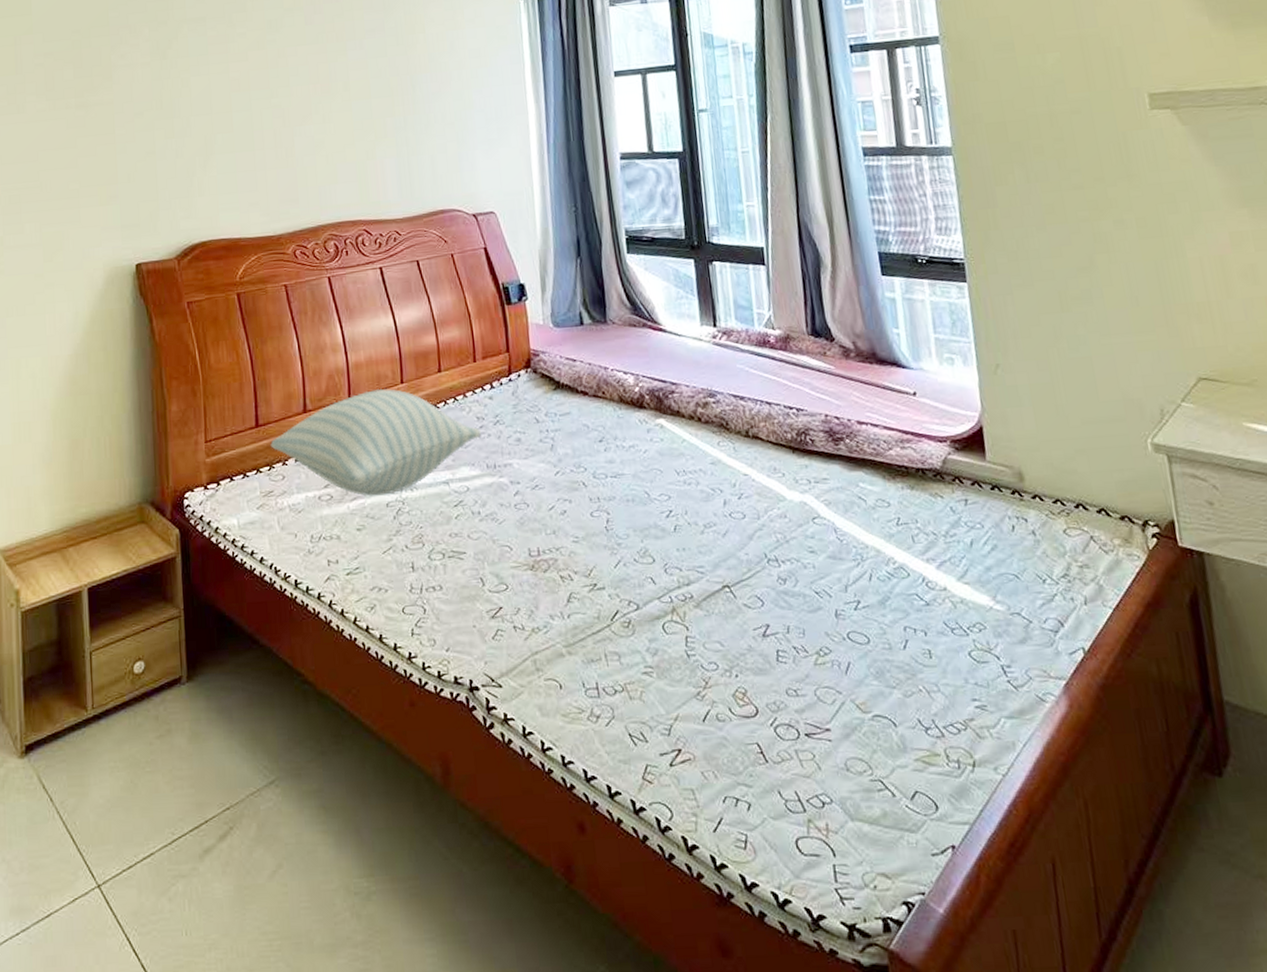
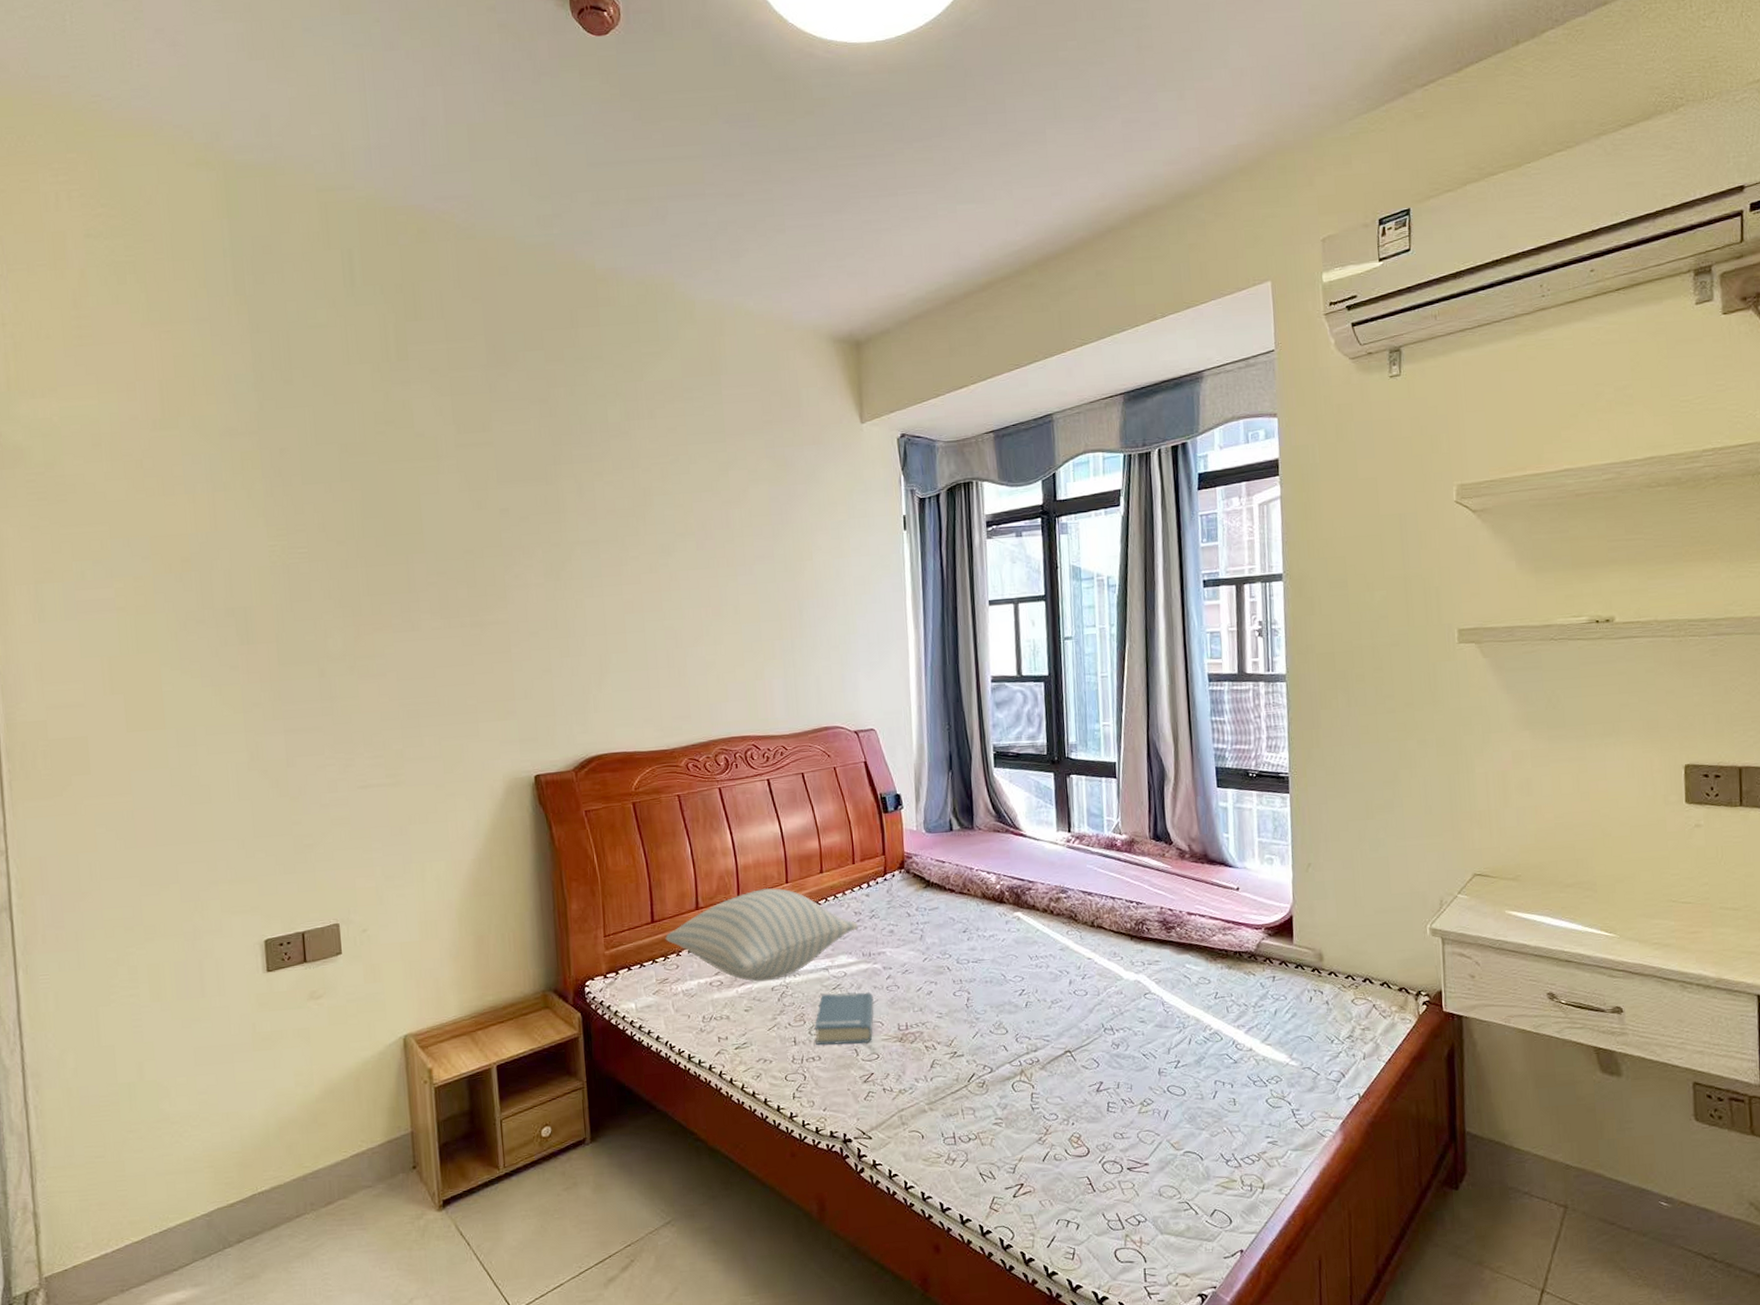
hardback book: none [434,510,502,573] -> present [814,992,875,1045]

